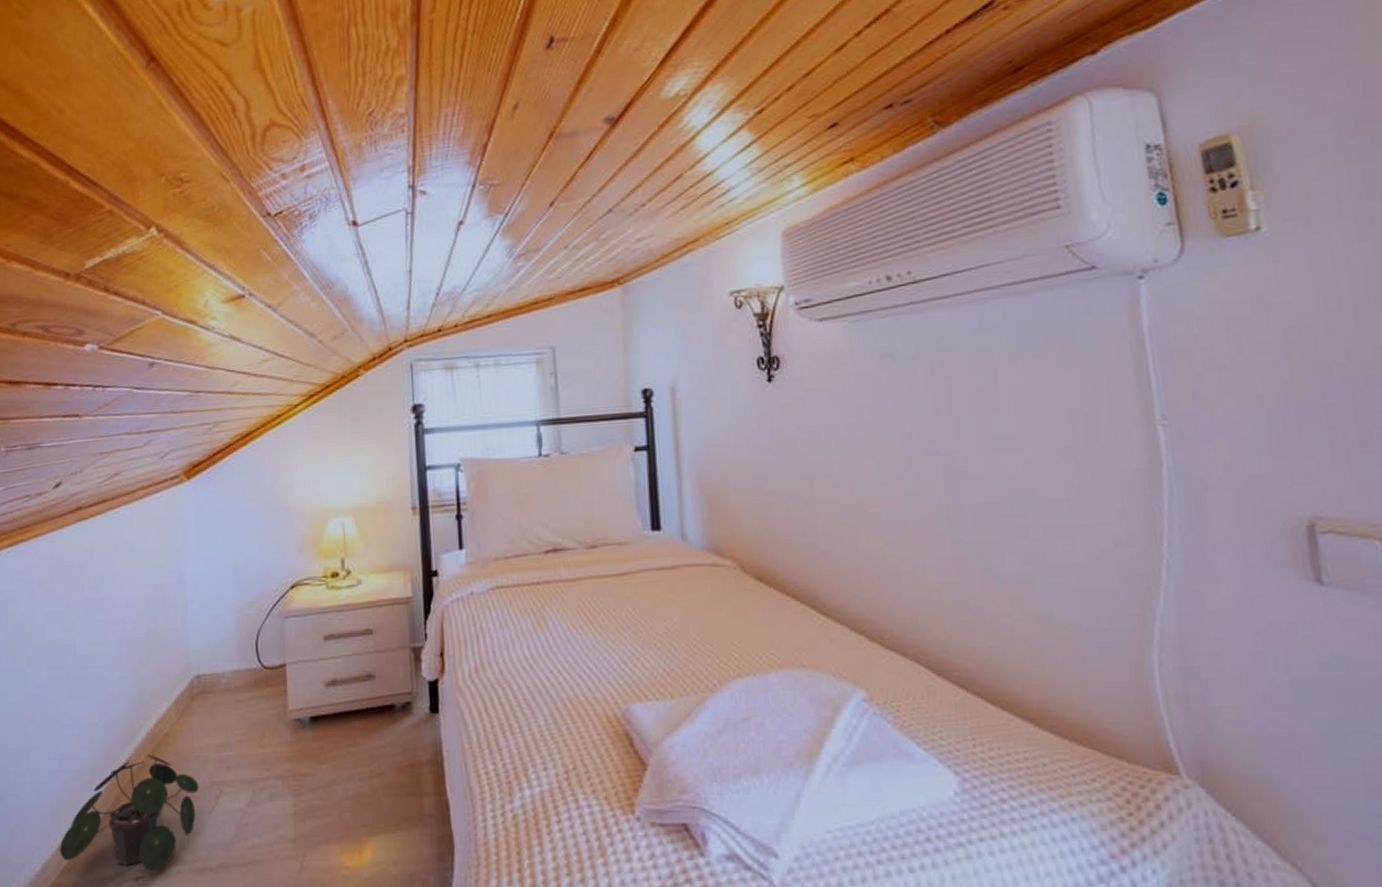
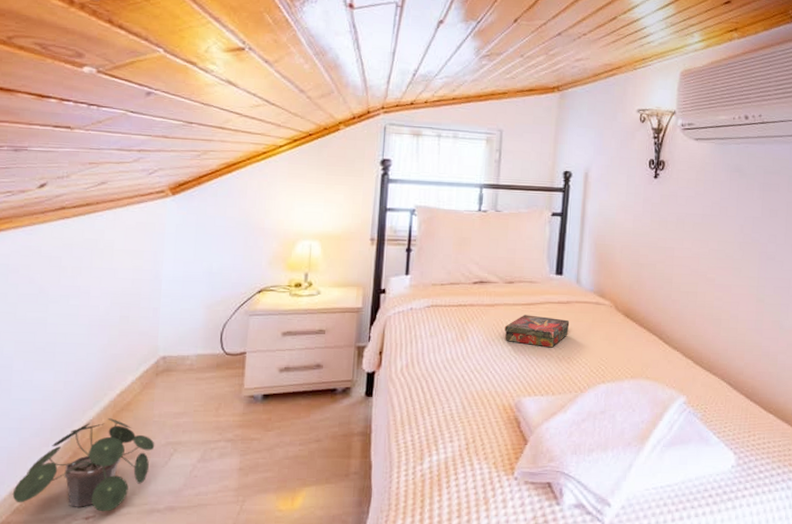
book: none [593,589,681,632] -> present [504,315,570,348]

